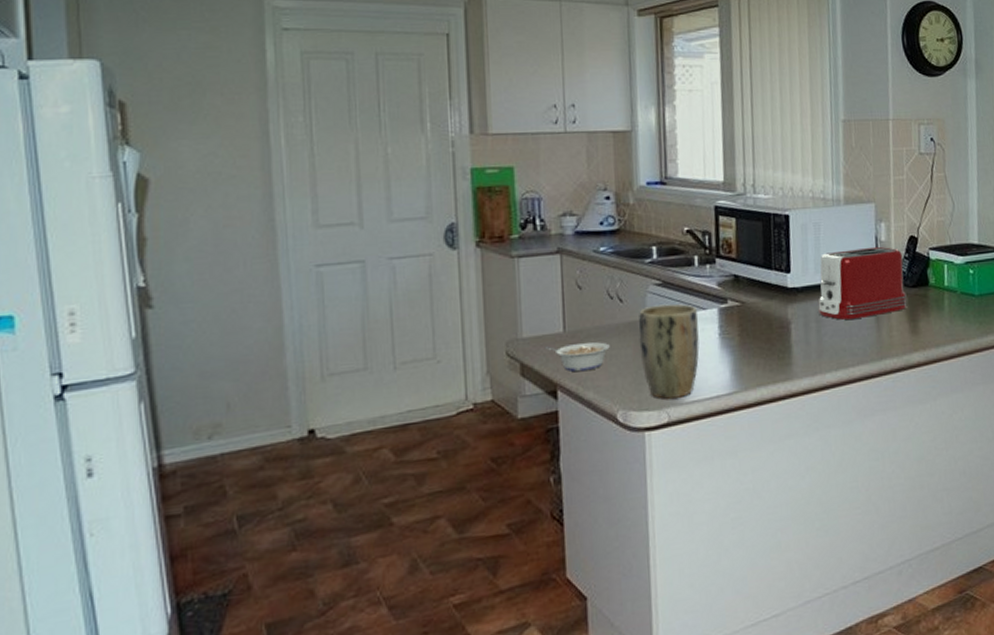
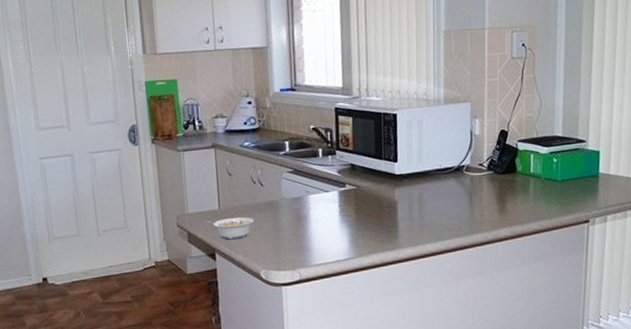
plant pot: present [638,304,700,399] -> none [276,187,324,262]
toaster: present [818,246,907,320] -> none [420,139,497,201]

